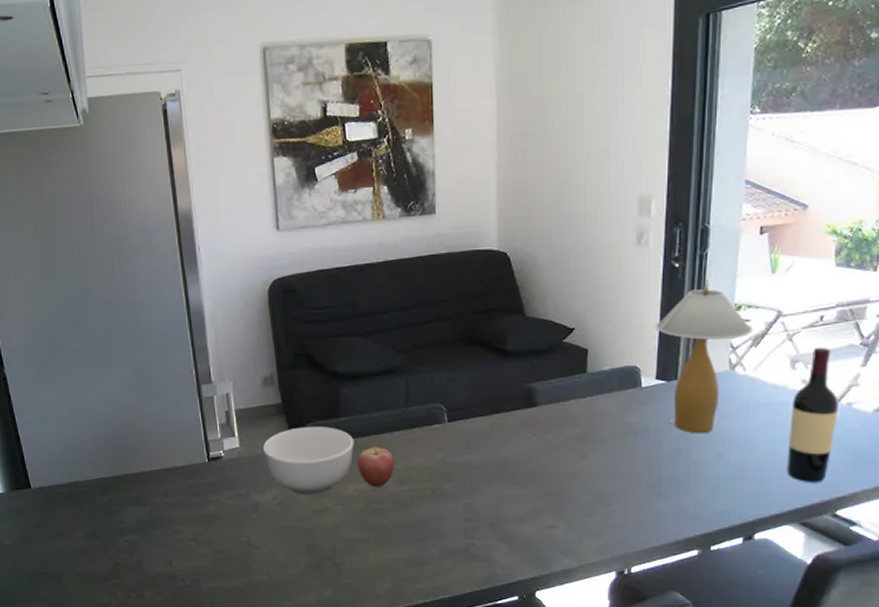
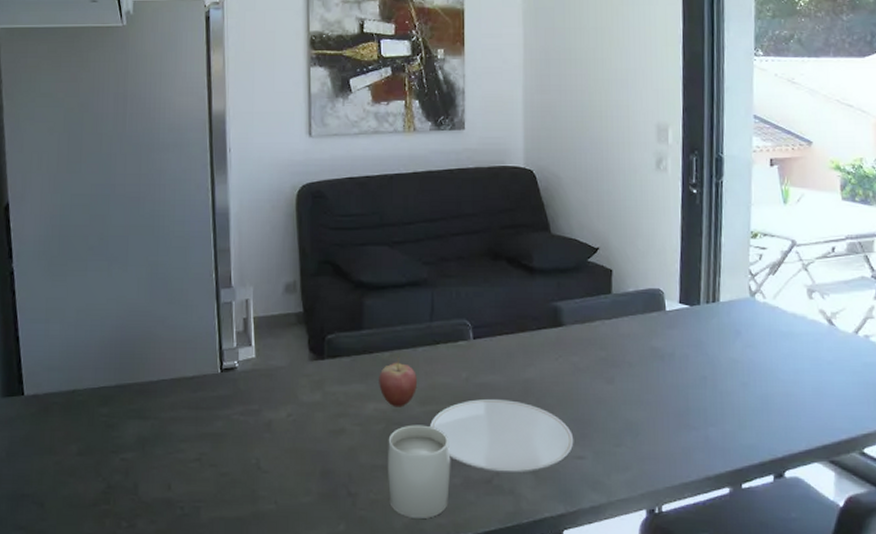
bowl: present [263,427,354,496] -> none [280,339,376,414]
mug: none [368,502,429,584] -> present [387,425,451,519]
plate: none [408,477,547,543] -> present [430,399,574,474]
table lamp: present [655,279,753,433] -> none [676,206,769,361]
wine bottle: present [787,347,839,482] -> none [811,277,857,417]

